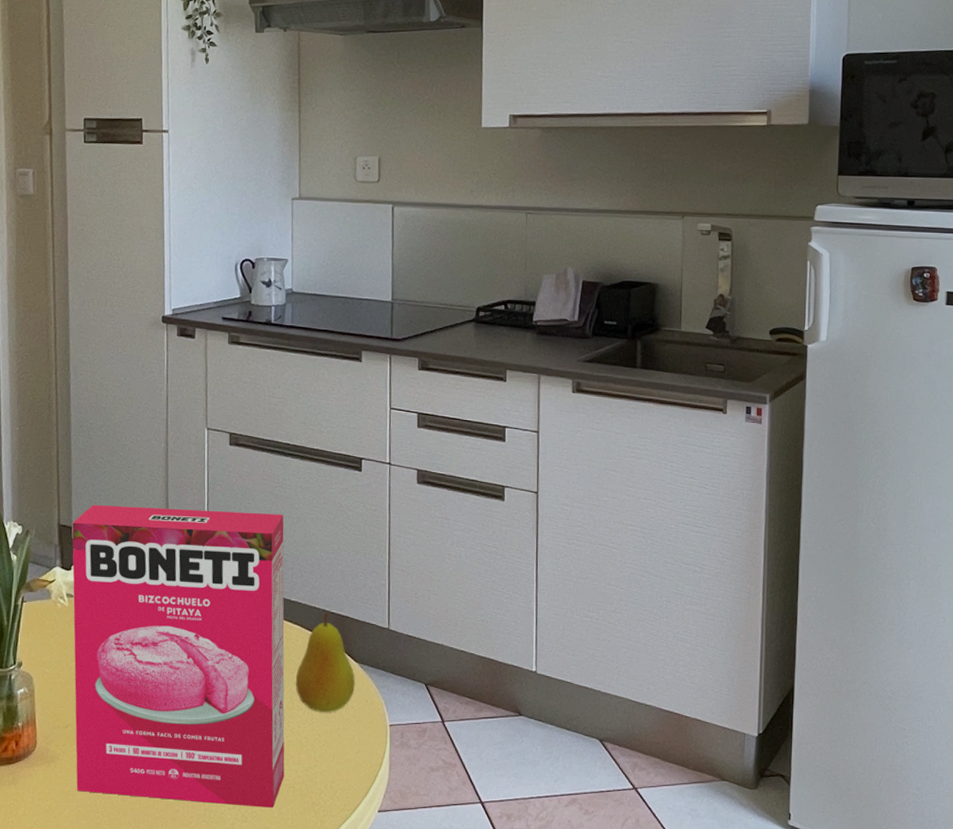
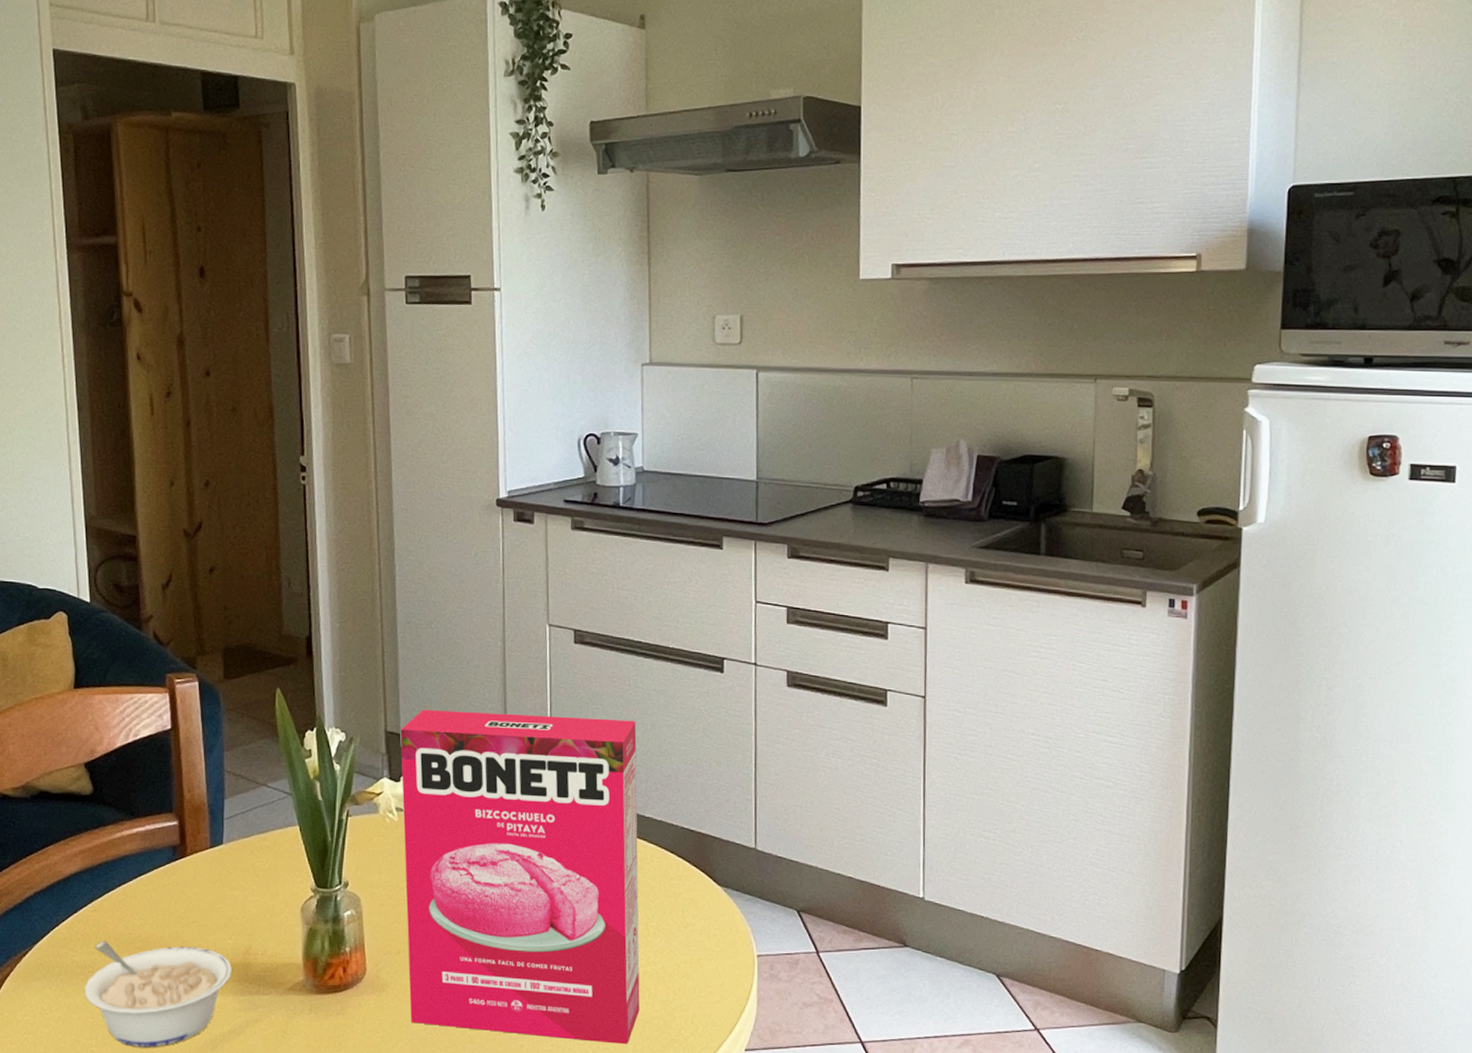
fruit: present [295,612,356,713] -> none [651,830,719,941]

